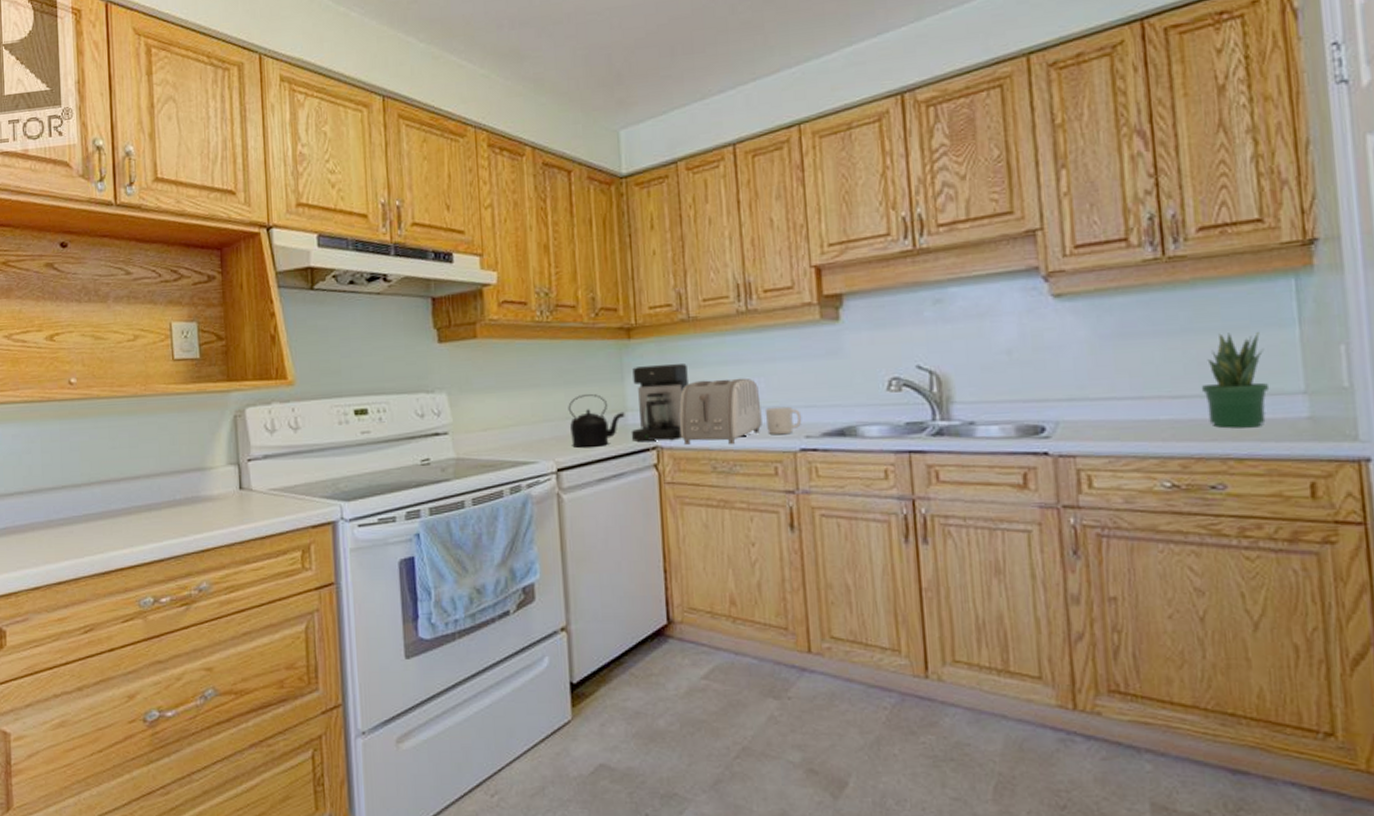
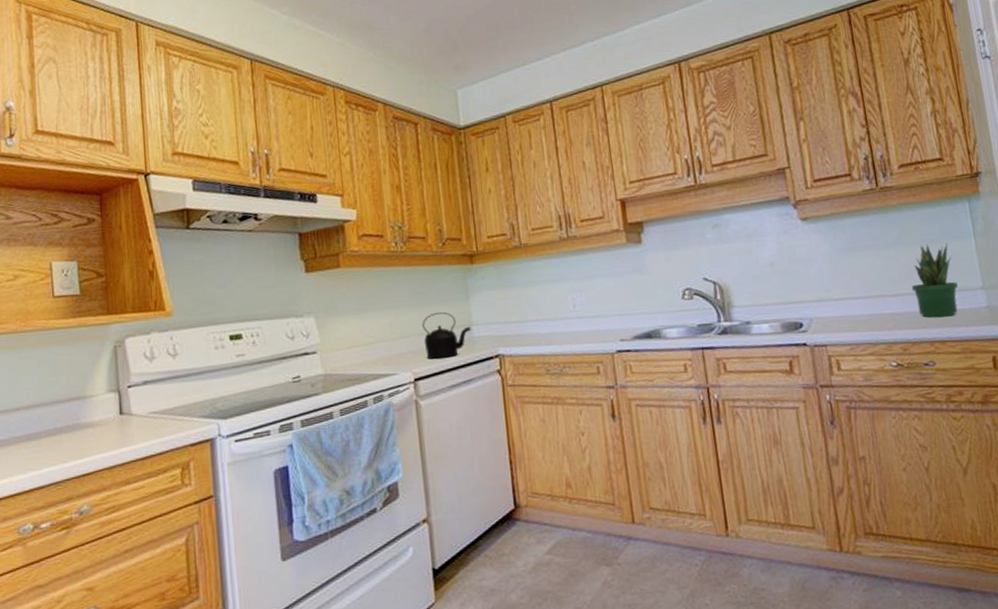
coffee maker: present [631,364,688,442] -> none [476,283,523,351]
toaster: present [679,378,762,446] -> none [516,293,585,353]
mug: present [764,406,802,435] -> none [586,315,617,340]

